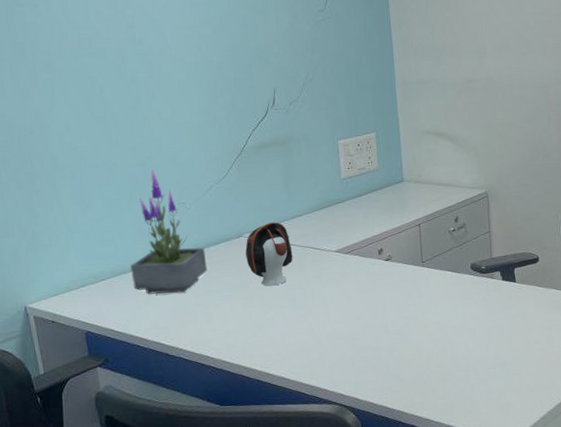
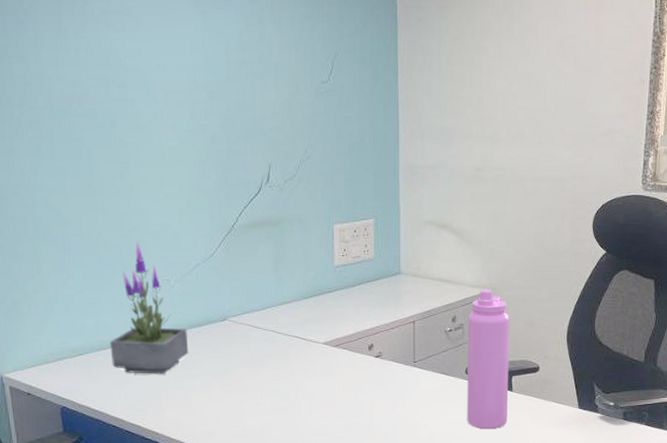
speaker: present [245,221,293,287] -> none [229,307,278,375]
water bottle: none [469,189,513,320] -> present [467,289,510,430]

